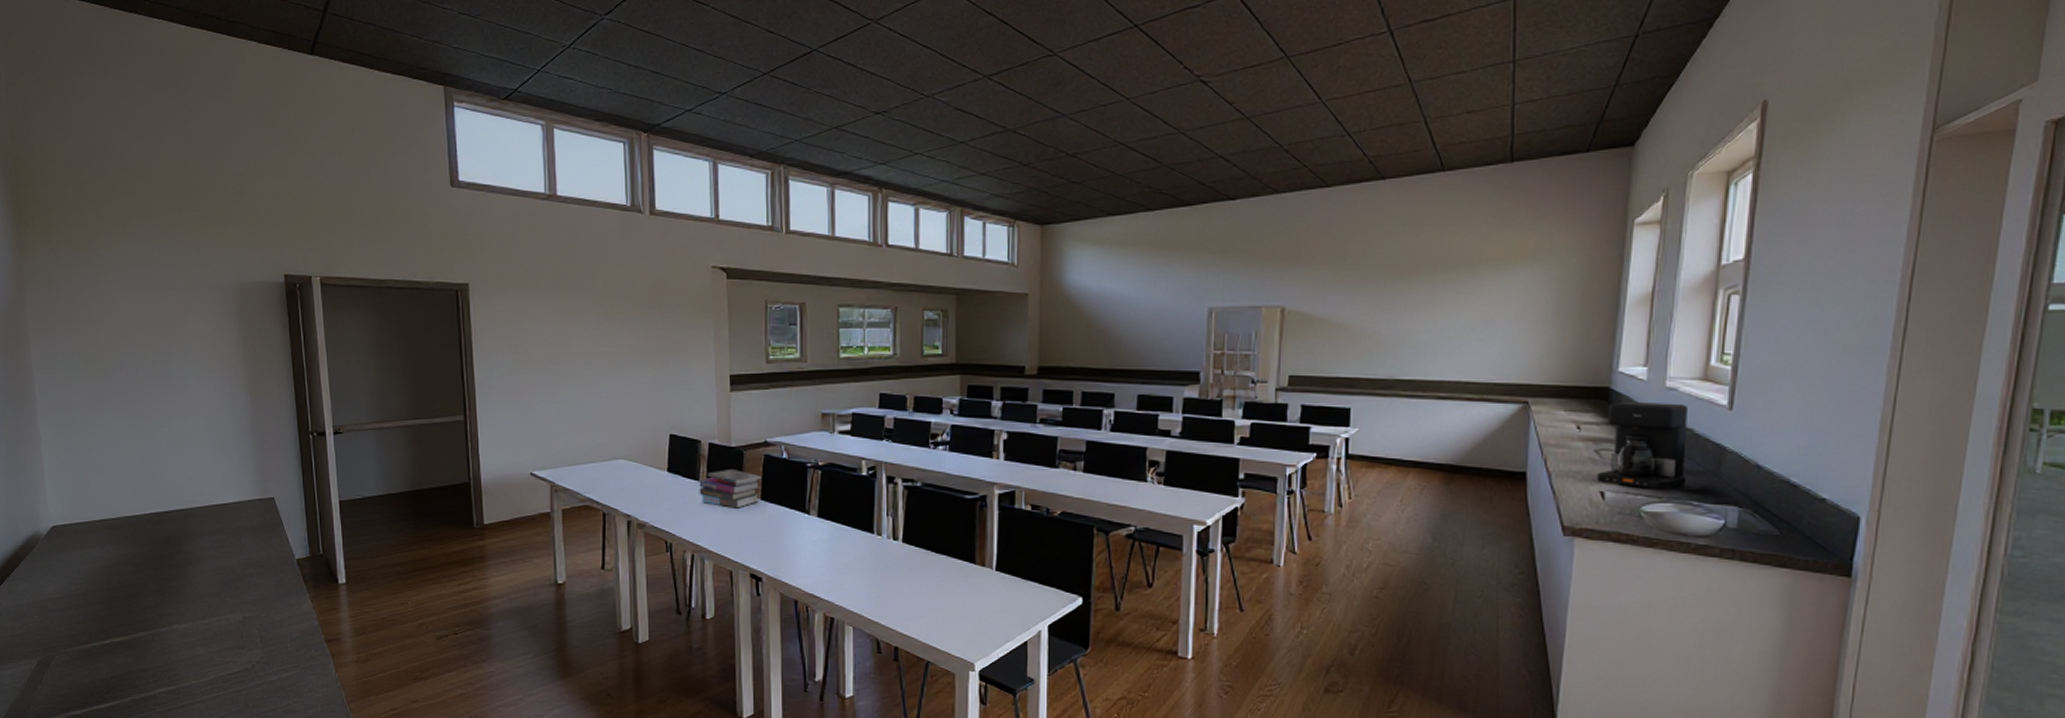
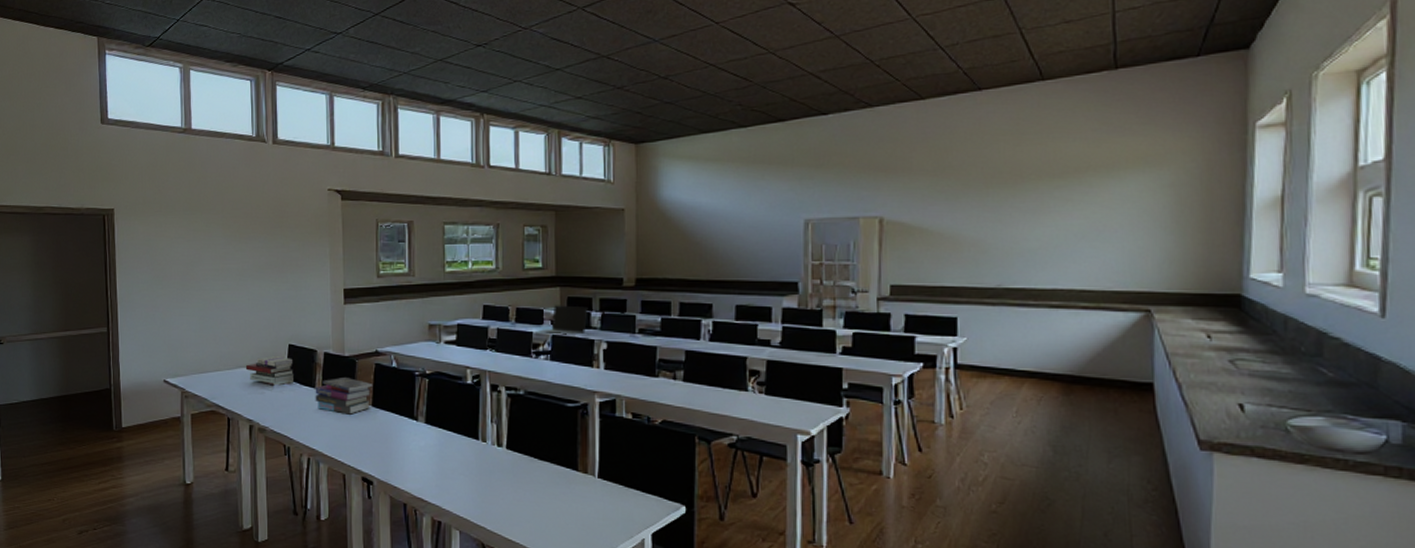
books: none [622,446,675,479] -> present [245,355,294,386]
laptop: none [937,394,989,425] -> present [538,305,588,335]
coffee maker: present [1597,401,1687,491] -> none [1234,308,1337,403]

